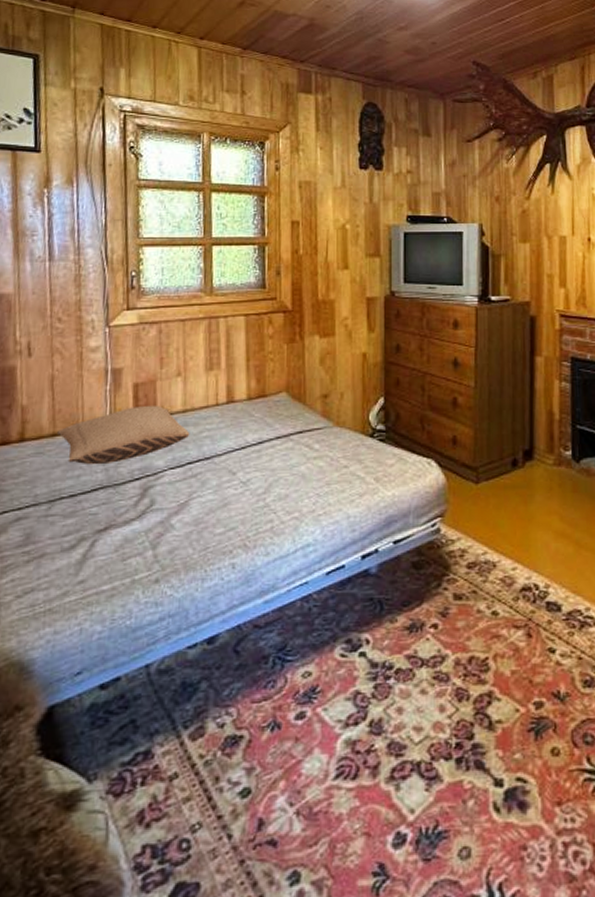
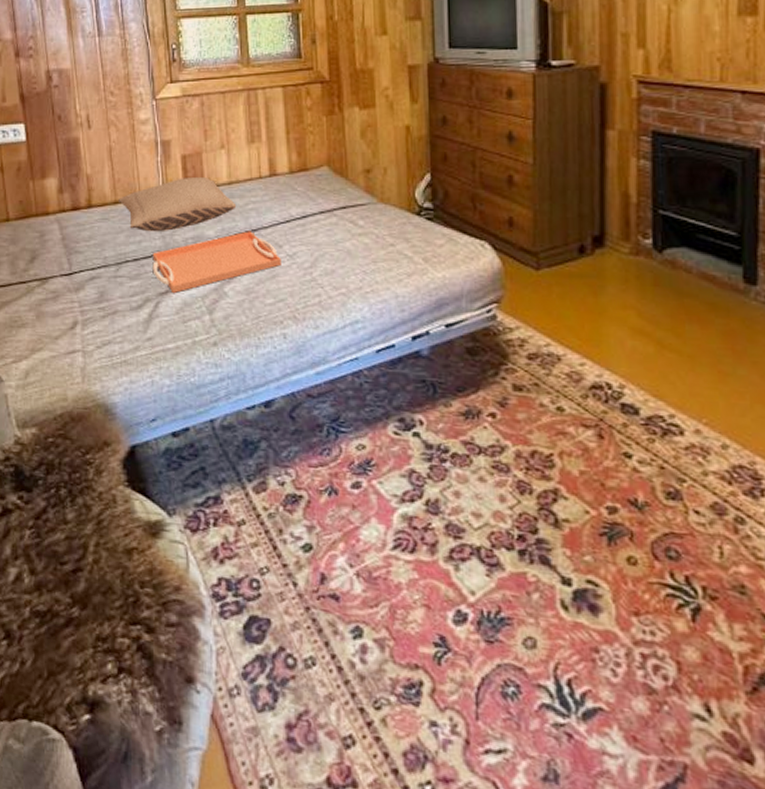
serving tray: none [91,459,234,529] -> present [152,231,281,293]

